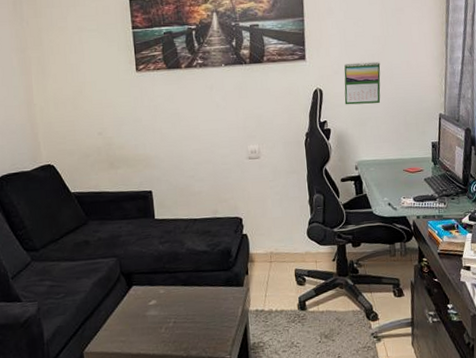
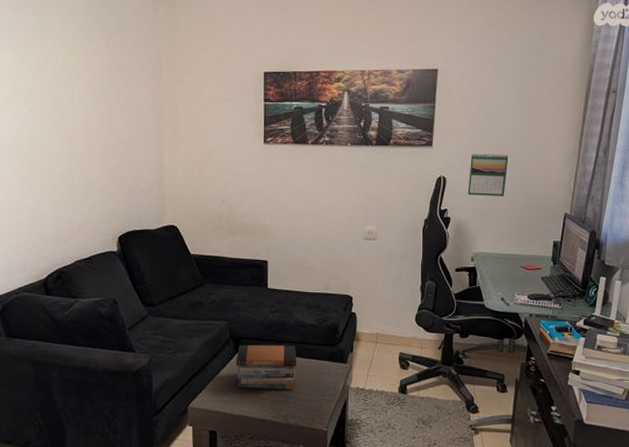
book stack: none [129,274,194,326] -> present [236,344,296,391]

